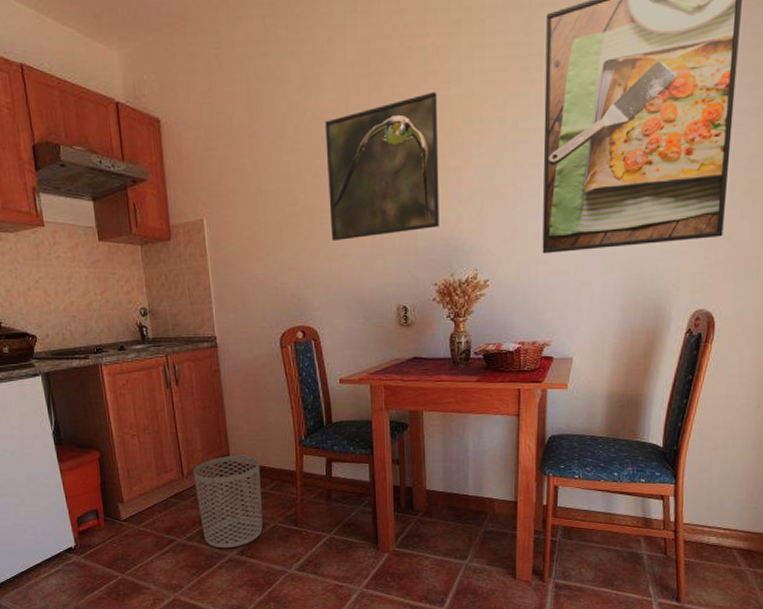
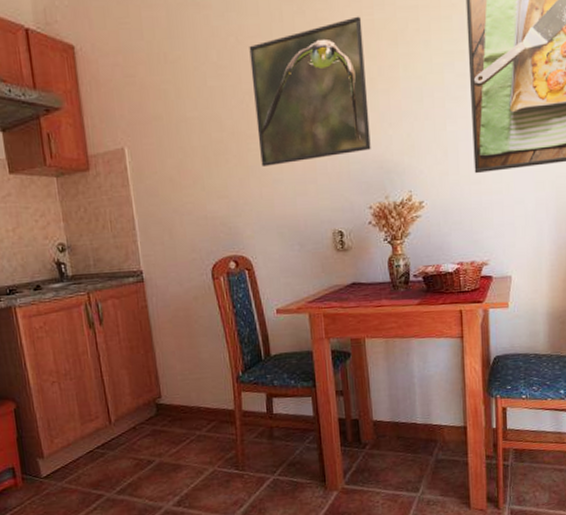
waste bin: present [193,455,263,549] -> none [121,396,201,501]

